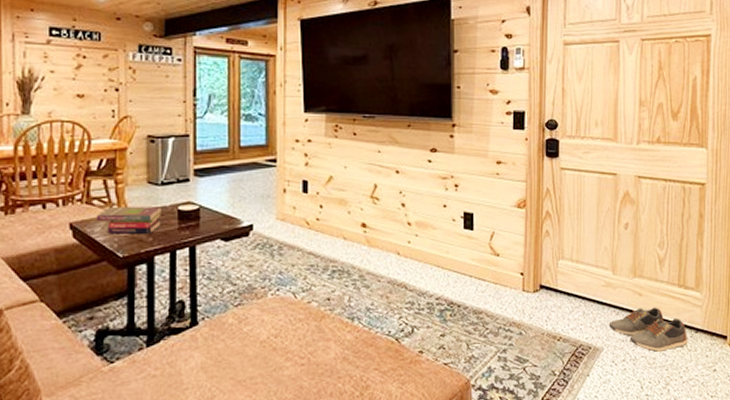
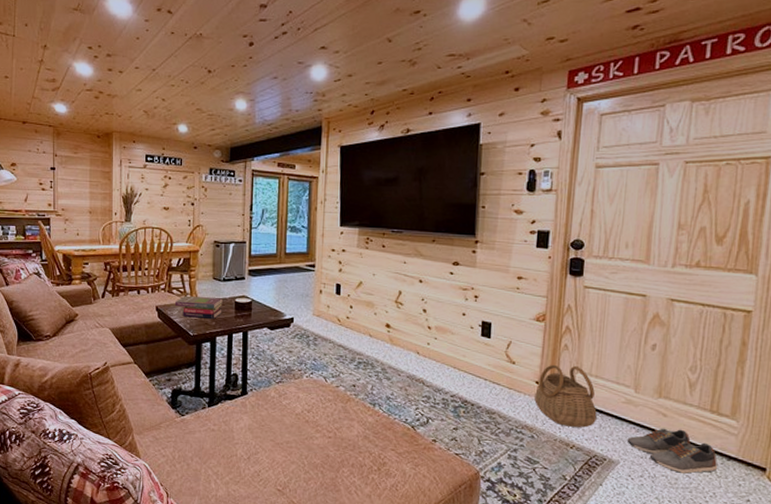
basket: none [520,252,580,318] -> present [534,365,597,428]

